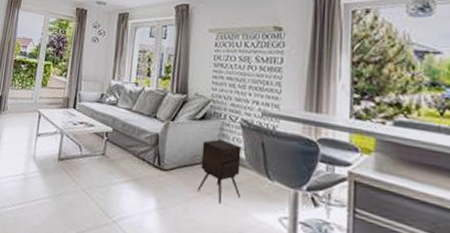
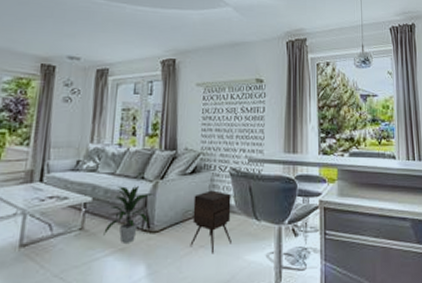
indoor plant: none [121,122,165,176] -> present [103,185,154,245]

